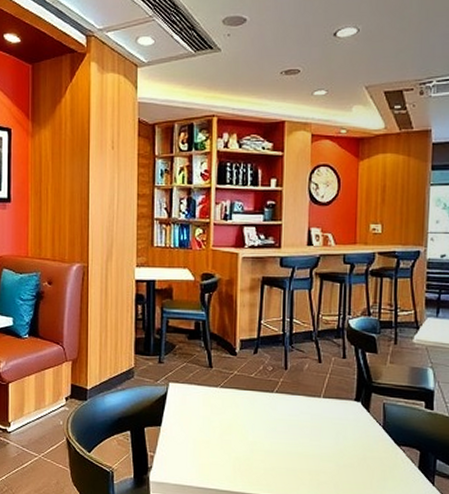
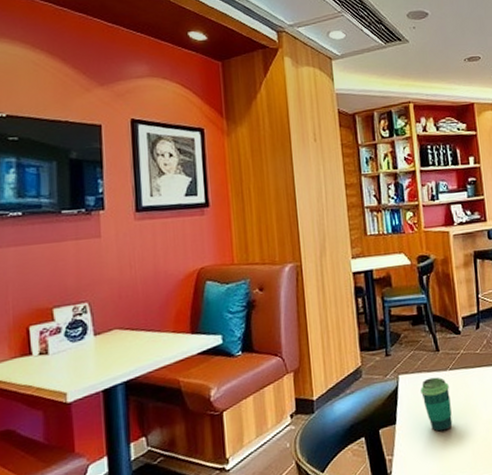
cup: none [189,391,218,443] -> present [421,377,453,432]

